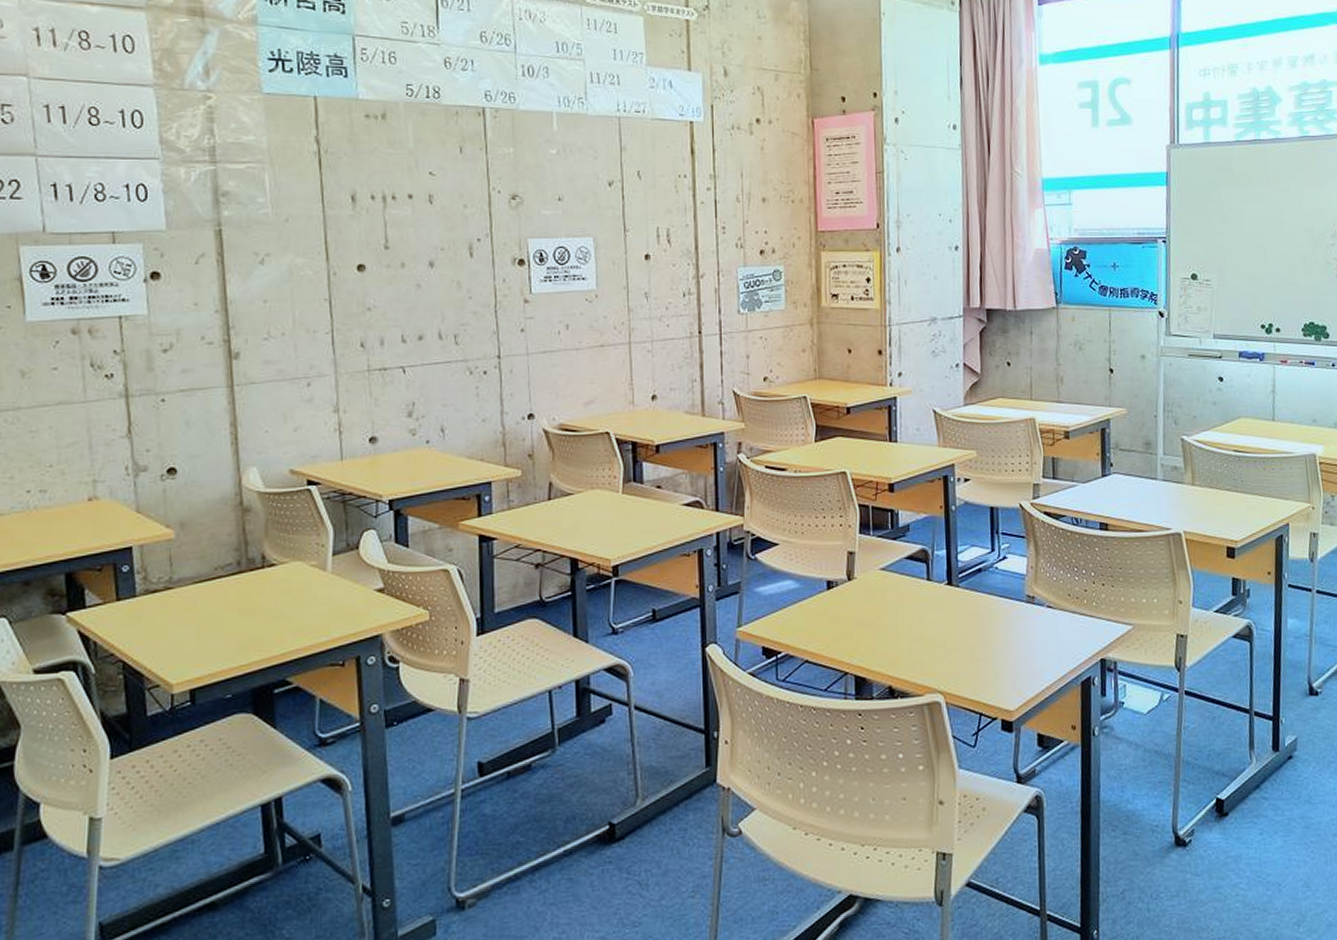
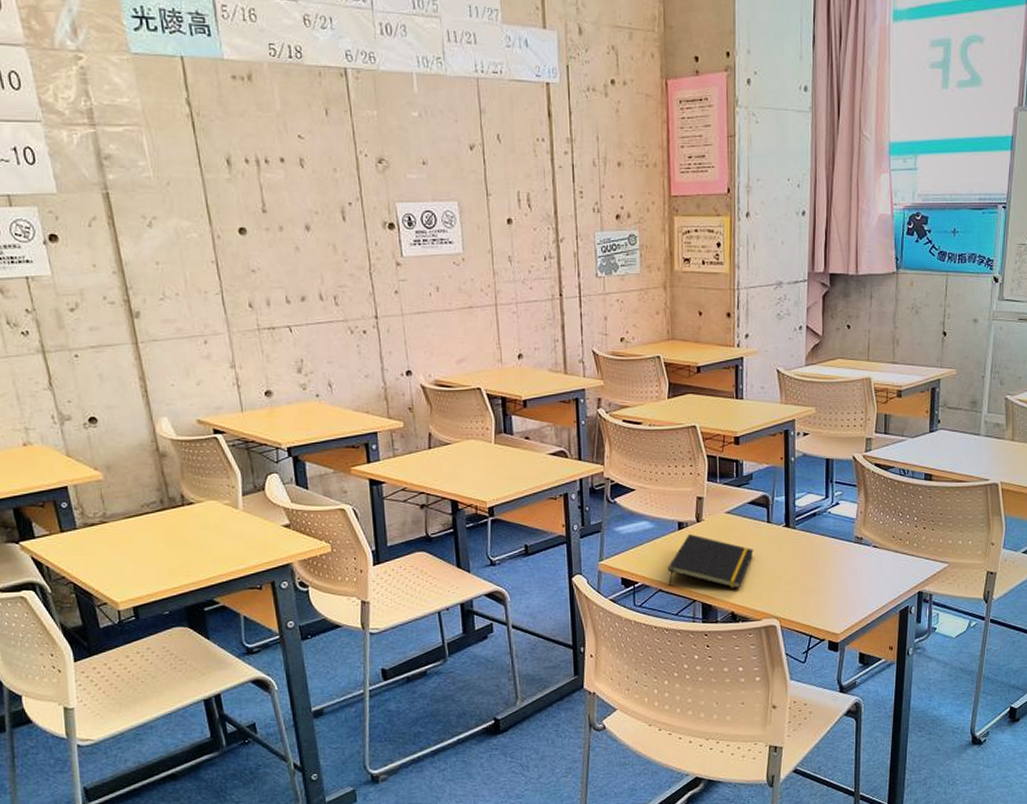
notepad: none [816,595,913,659] -> present [668,534,754,589]

